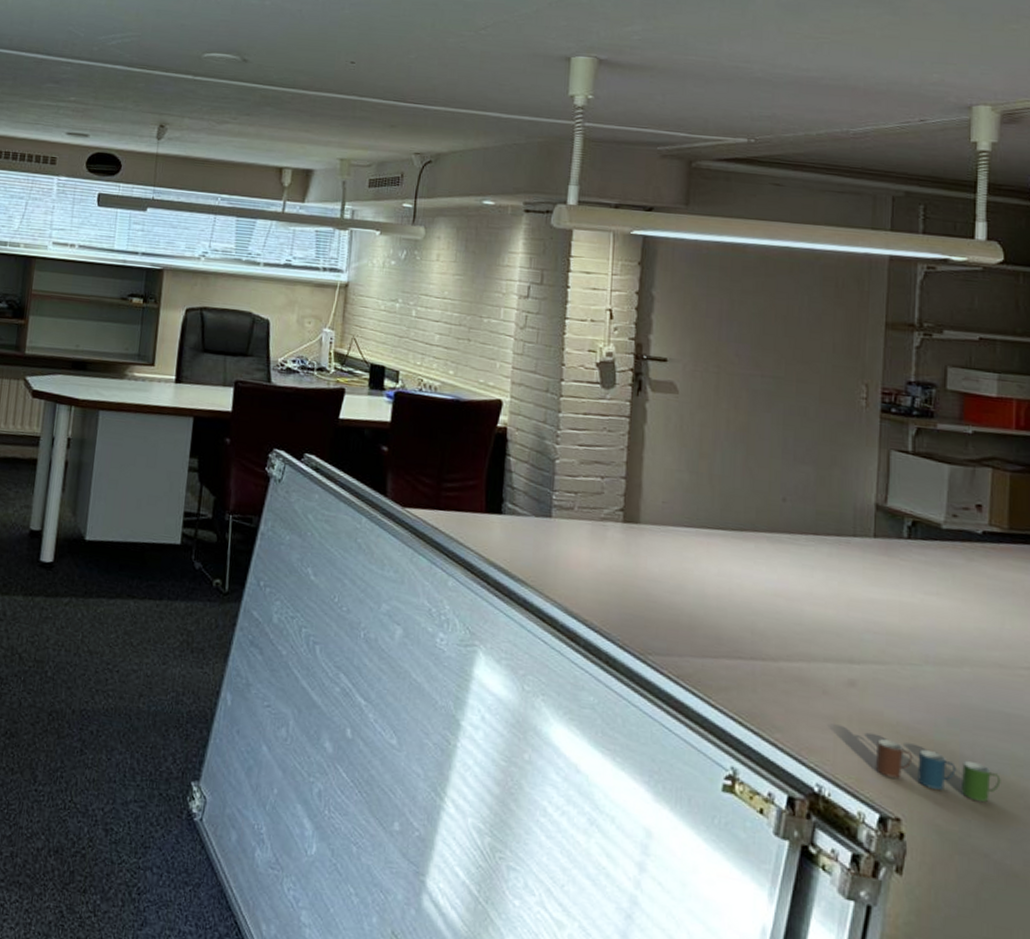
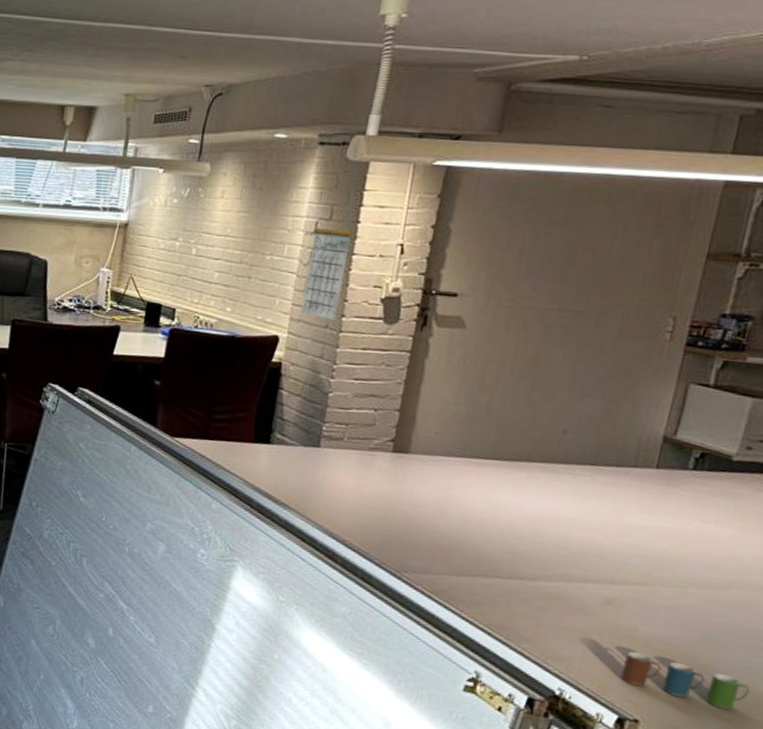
calendar: none [522,274,566,385] -> present [301,209,355,320]

